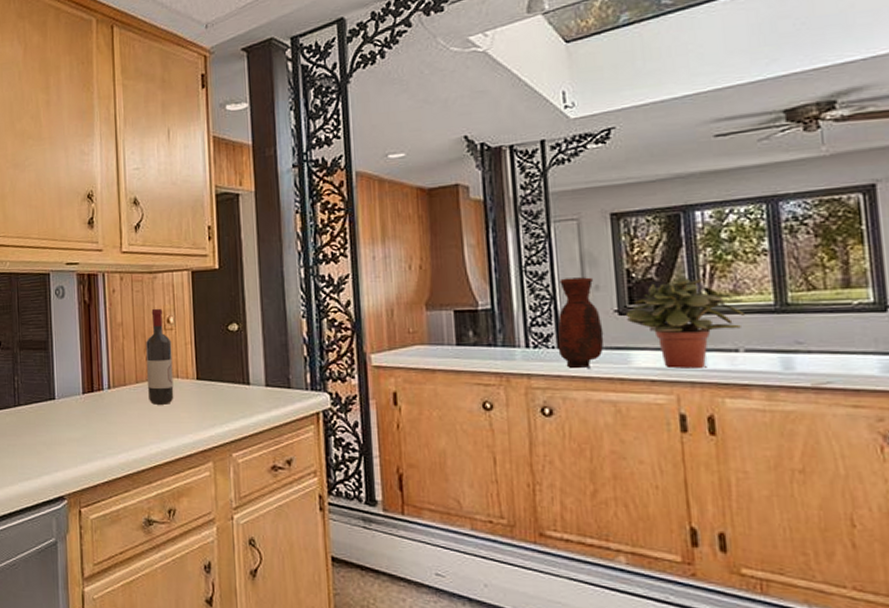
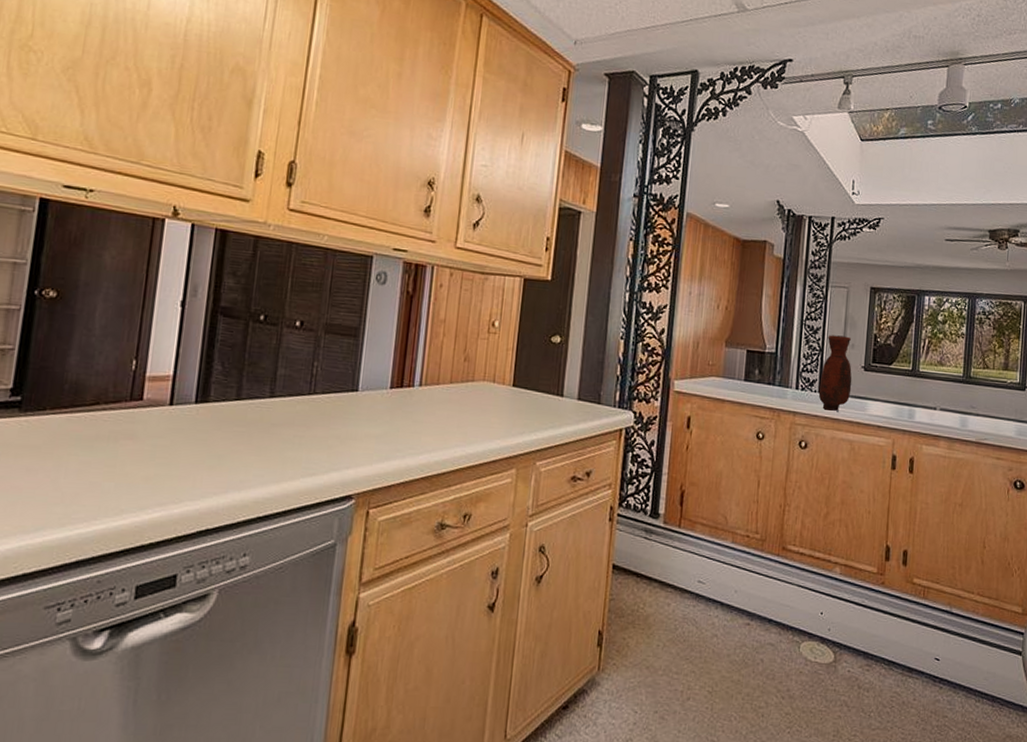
wine bottle: present [146,309,174,405] -> none [461,311,493,408]
potted plant: present [625,277,746,370] -> none [869,346,945,421]

